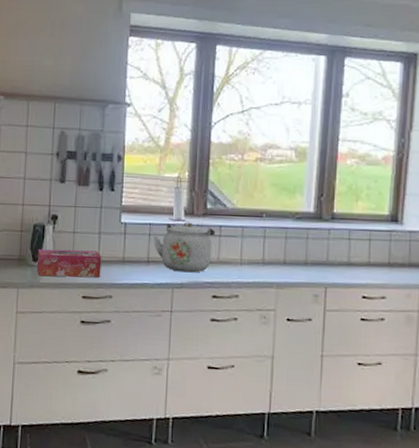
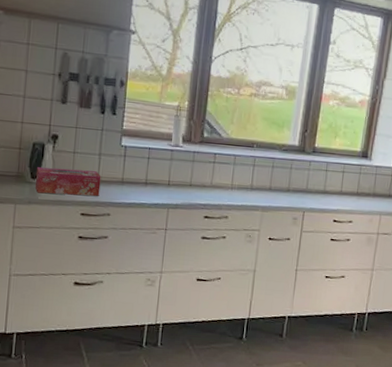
kettle: present [153,222,216,273] -> none [151,148,210,195]

